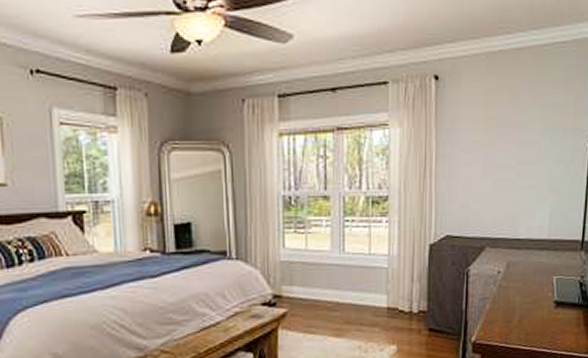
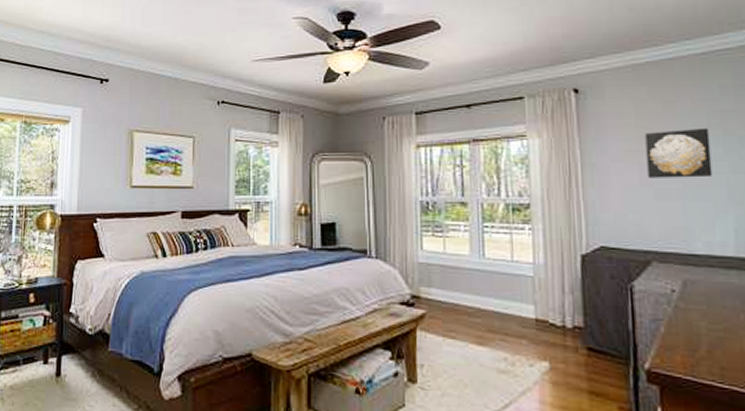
wall art: none [489,120,542,169] -> present [645,127,713,178]

